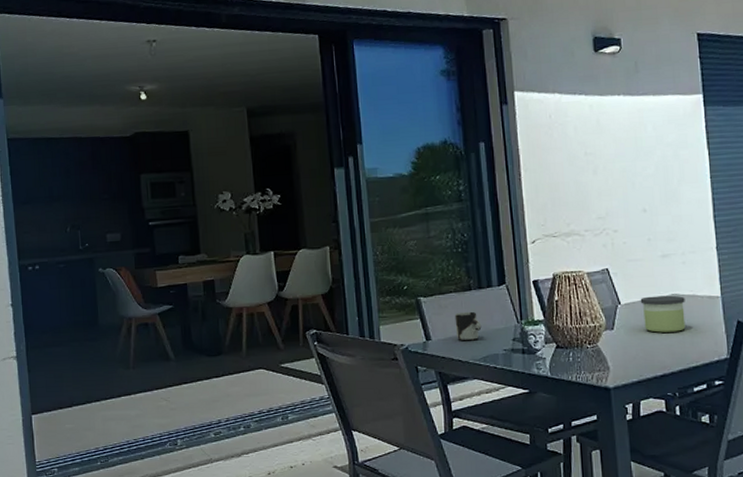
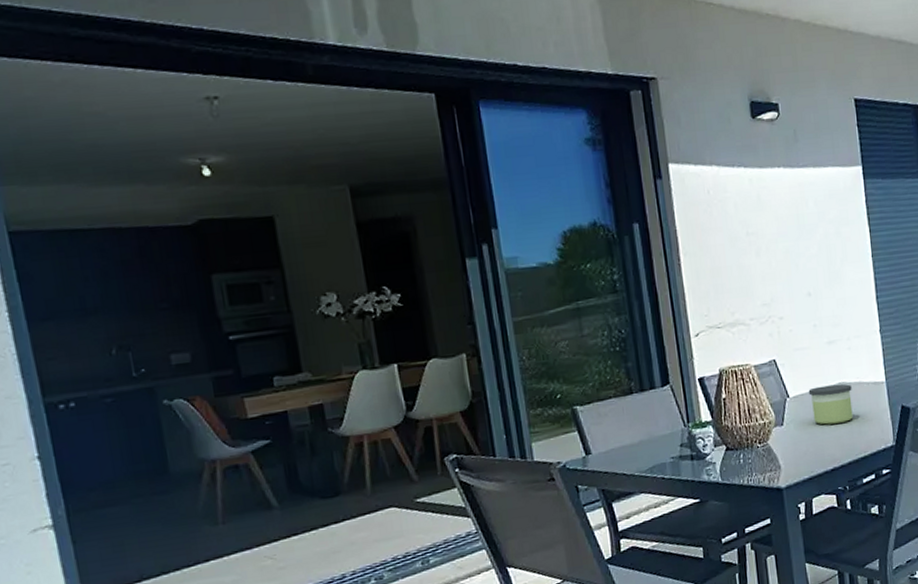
cup: present [454,311,482,341] -> none [616,417,646,452]

